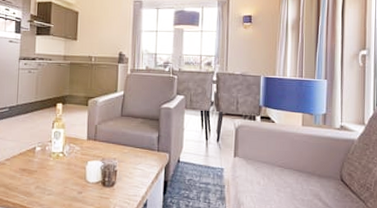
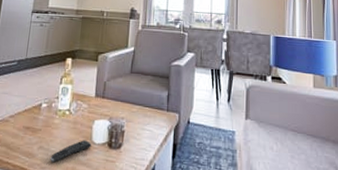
remote control: none [47,179,86,200] -> present [50,140,92,163]

